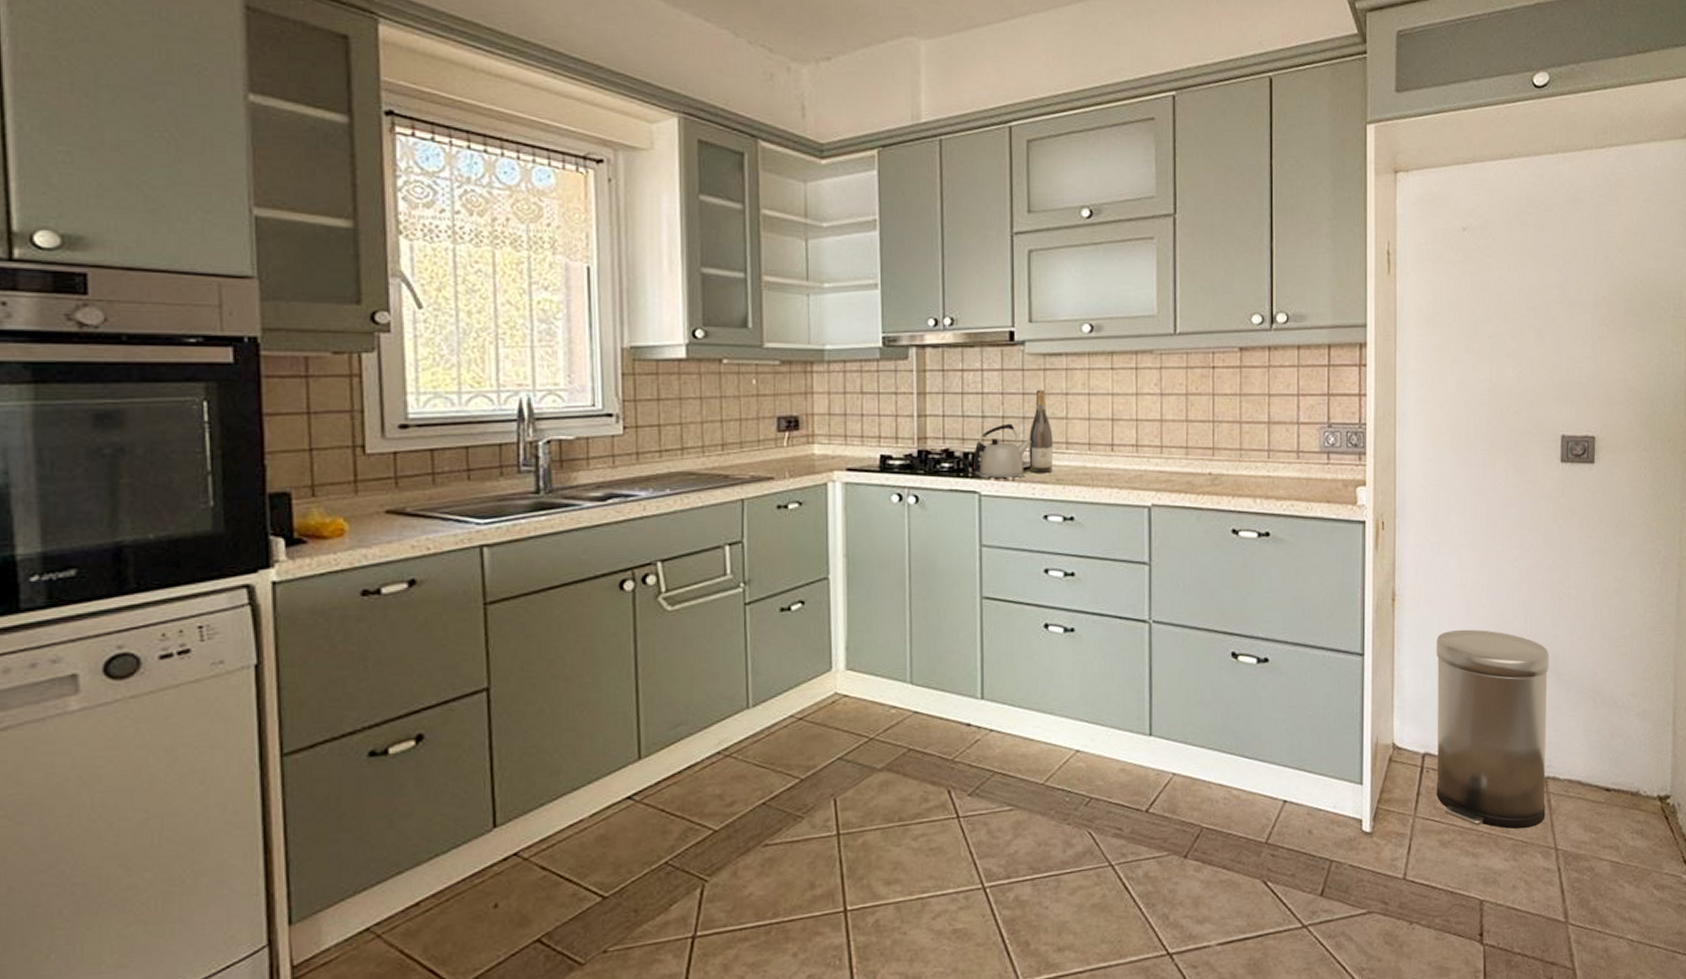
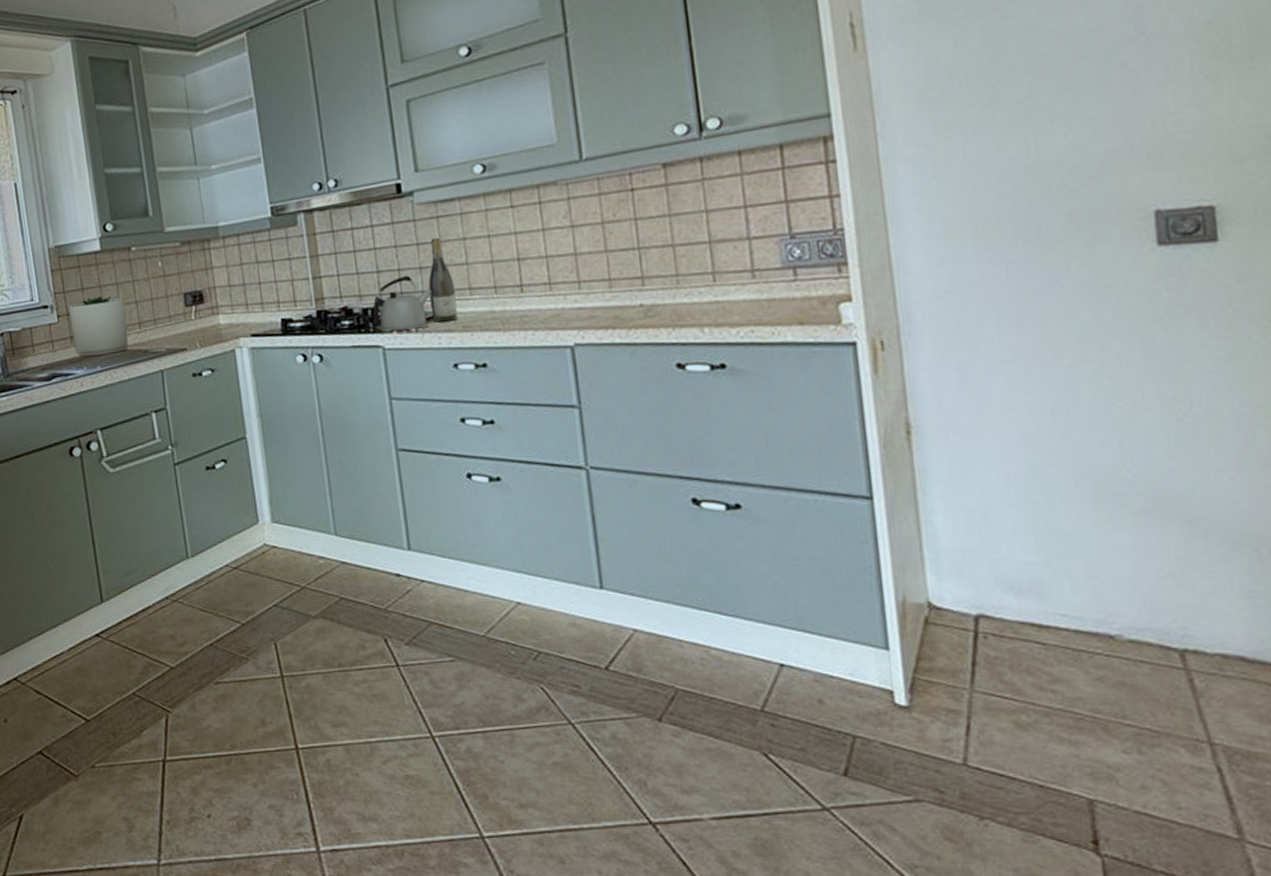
planter: none [638,409,708,476] -> present [68,296,128,357]
pedal bin: present [1436,629,1549,829] -> none [979,464,1187,714]

